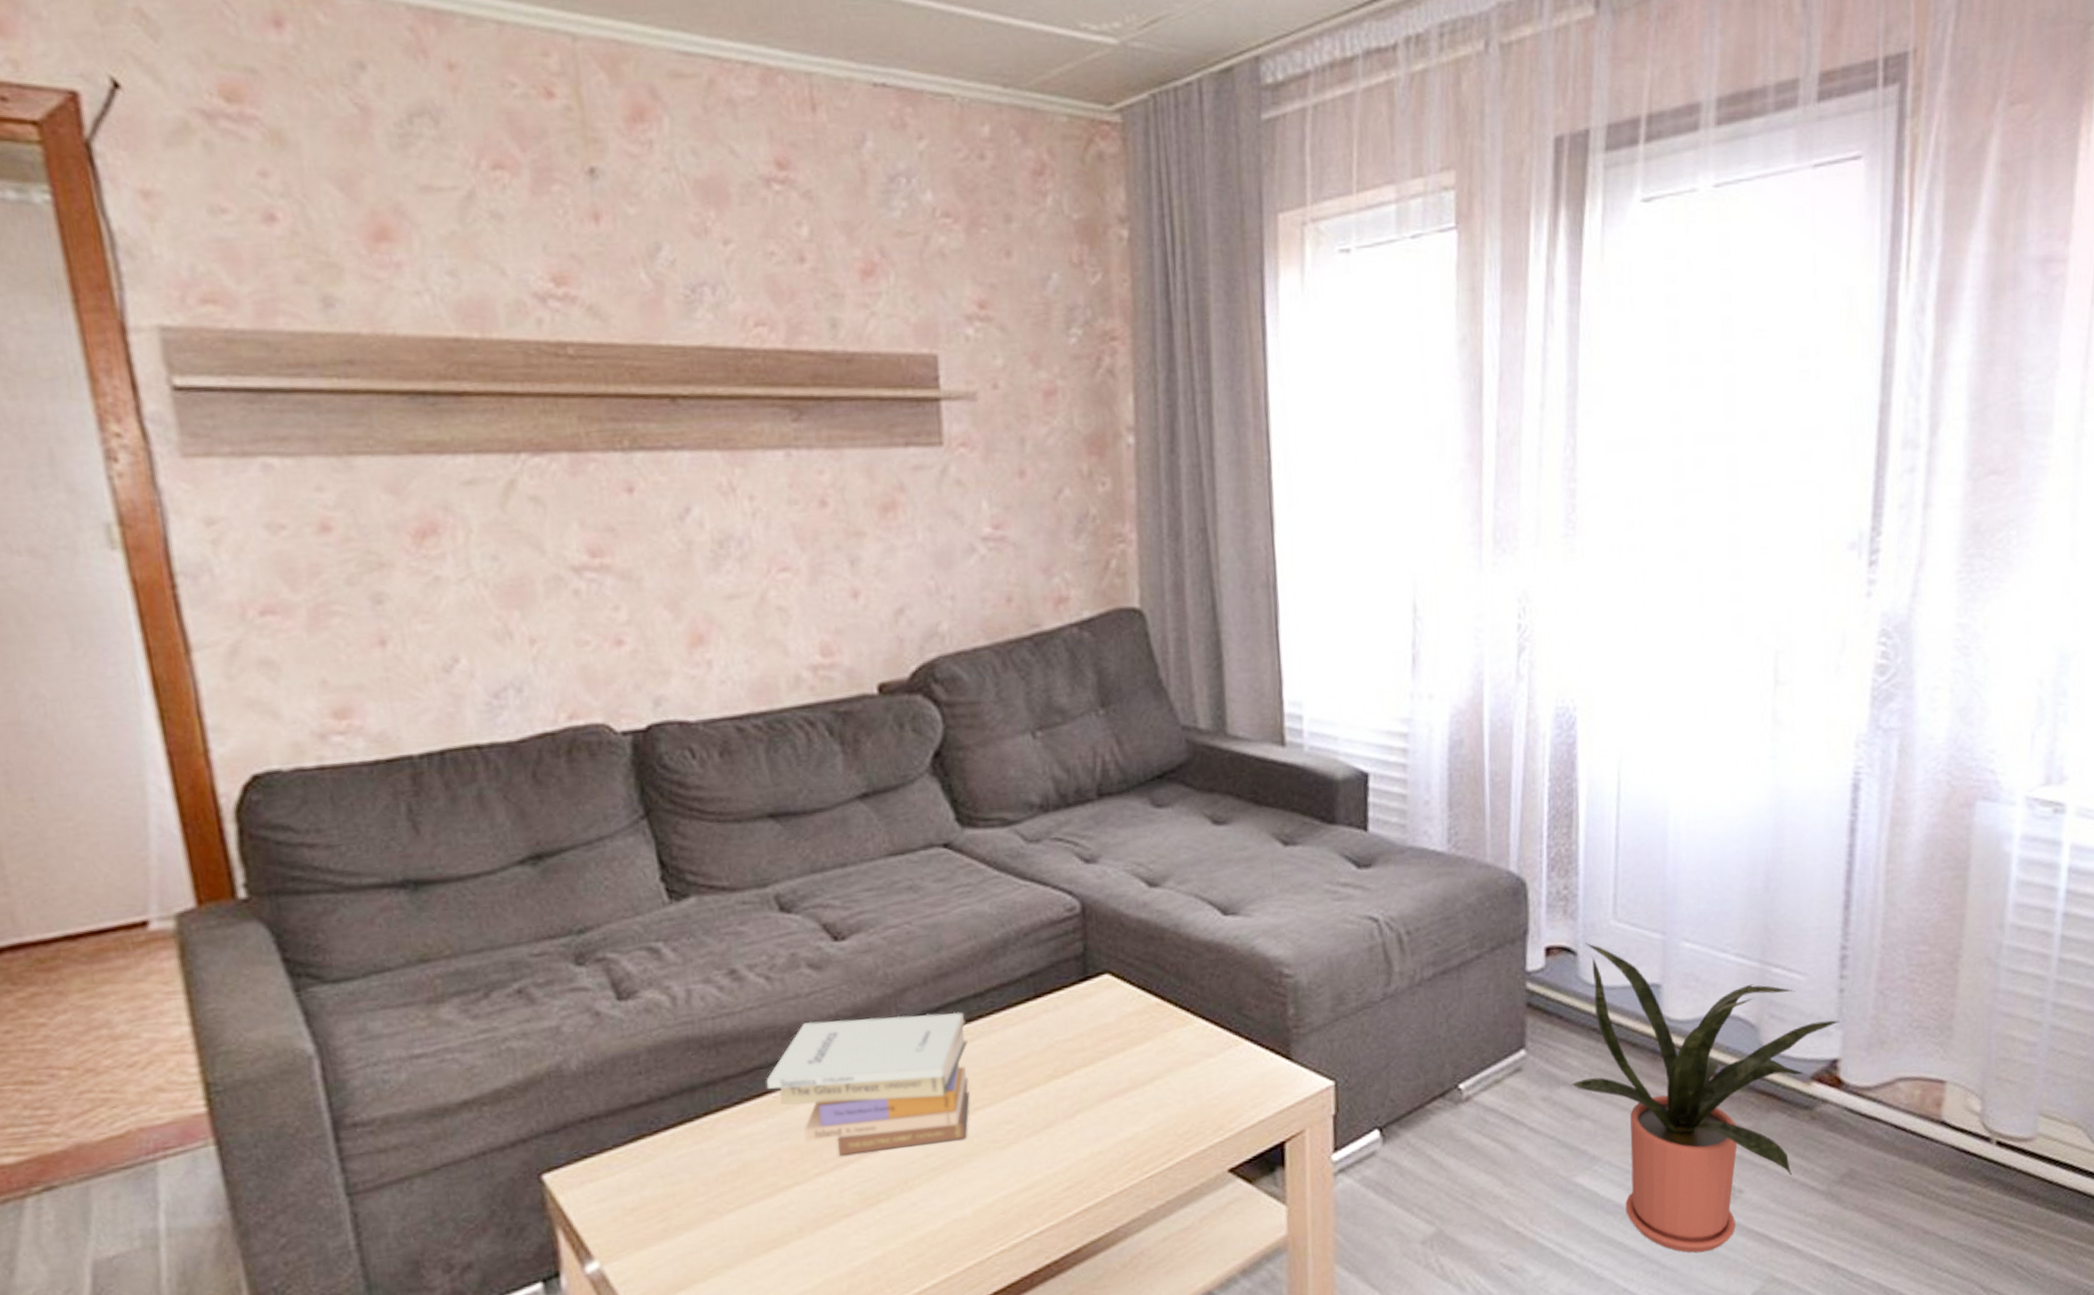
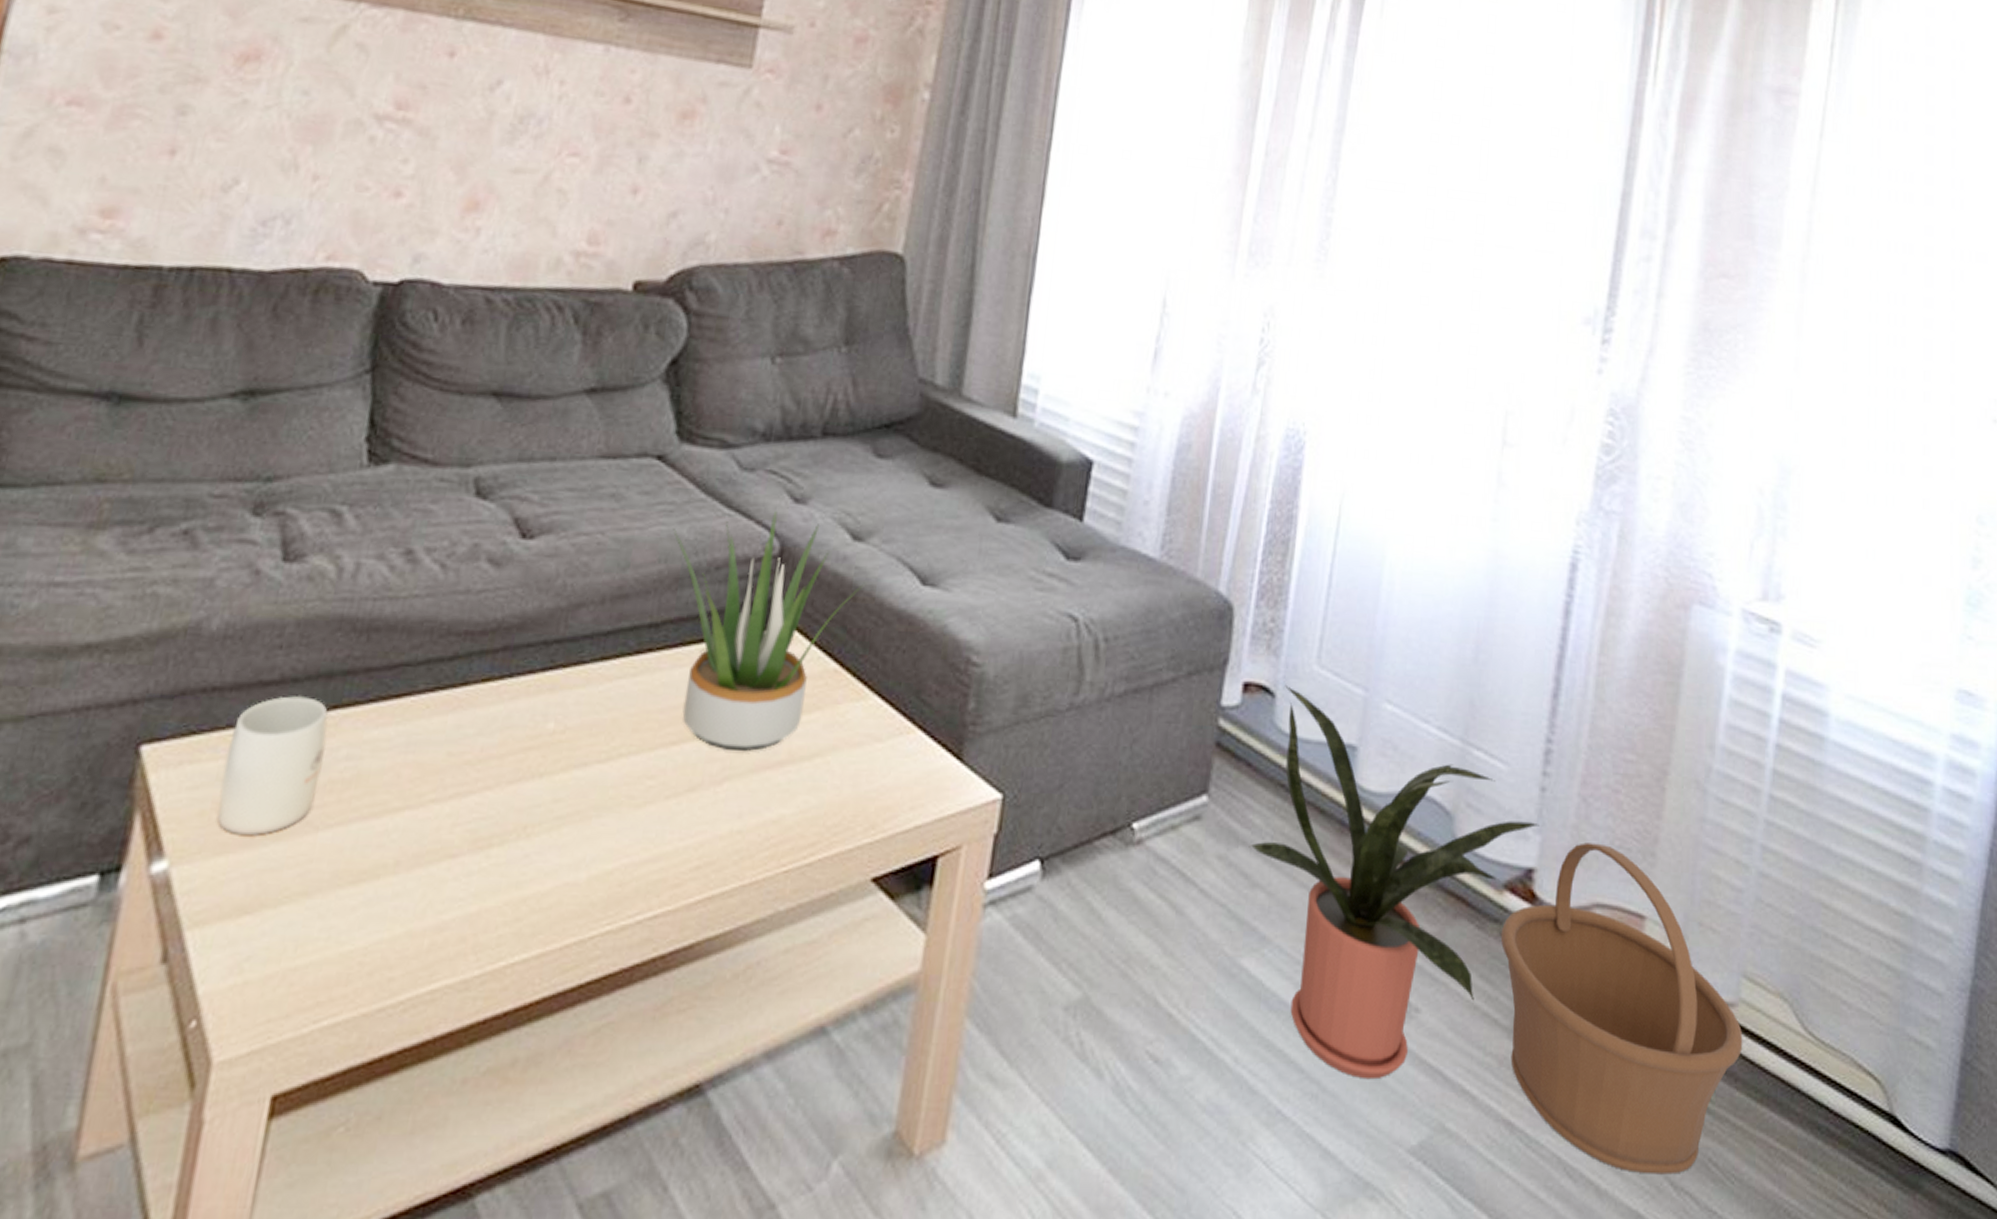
mug: none [619,1110,711,1232] -> present [217,696,328,837]
books: present [766,1012,970,1156] -> none [407,622,635,789]
potted plant: none [974,874,1169,1089] -> present [672,511,865,752]
basket: none [1811,1027,2042,1285] -> present [1500,842,1743,1175]

